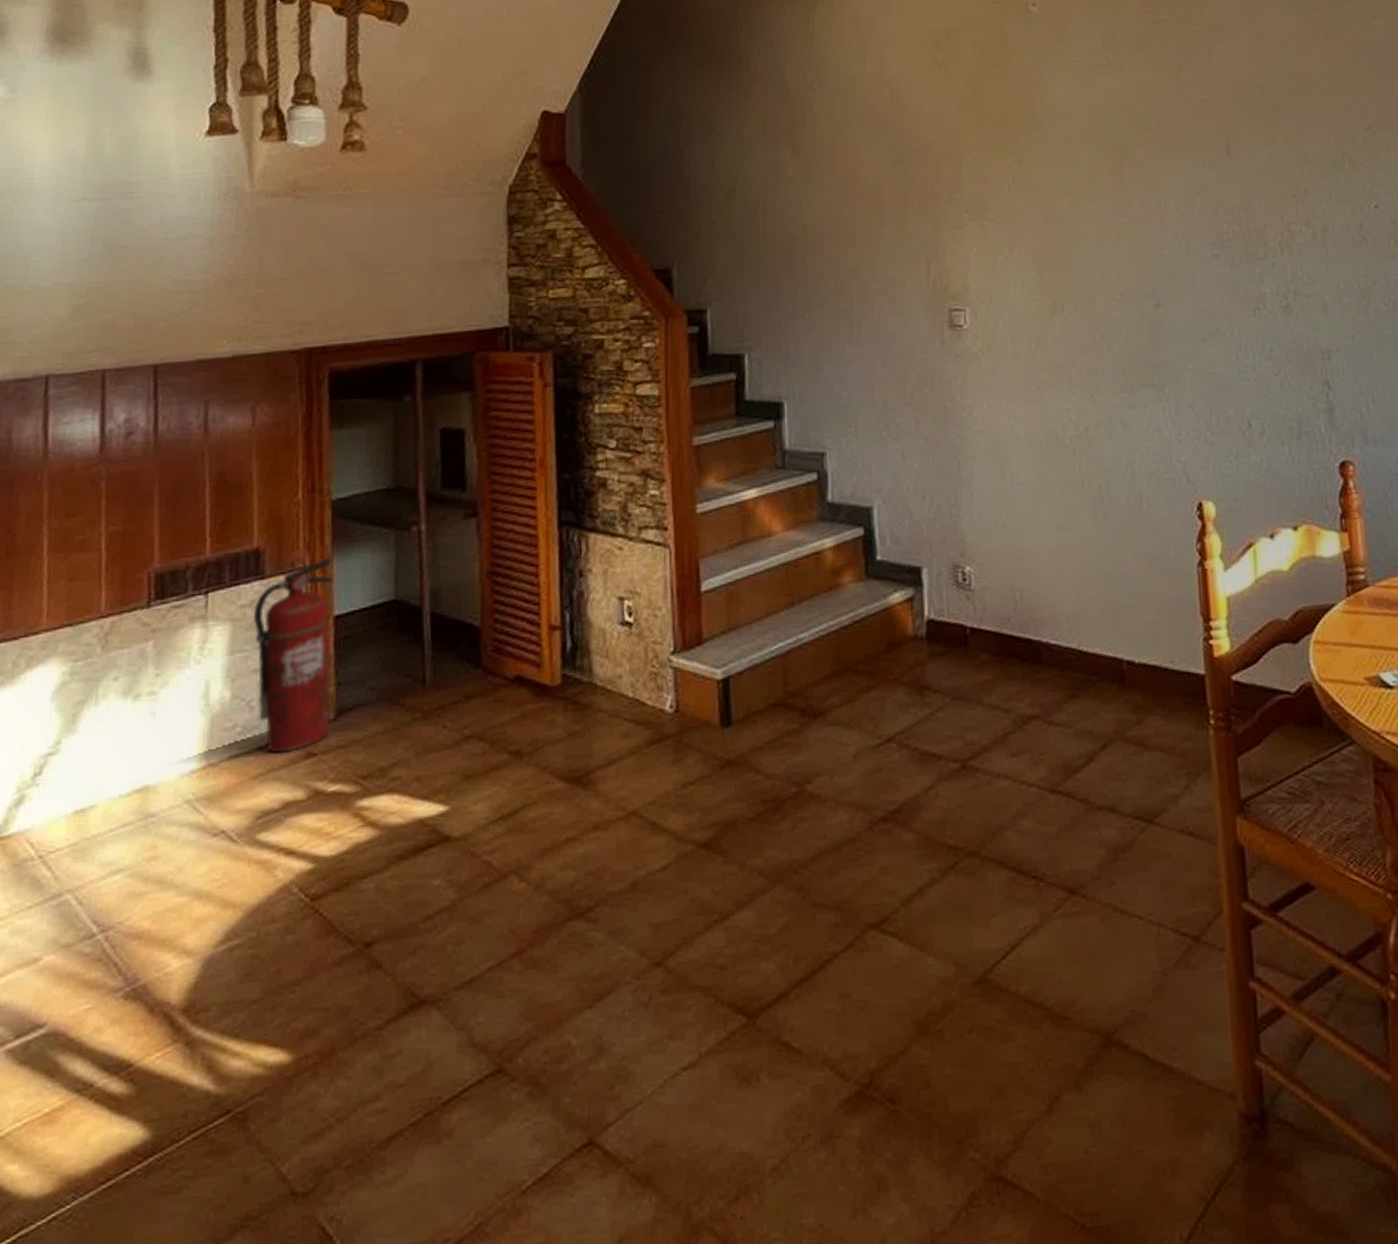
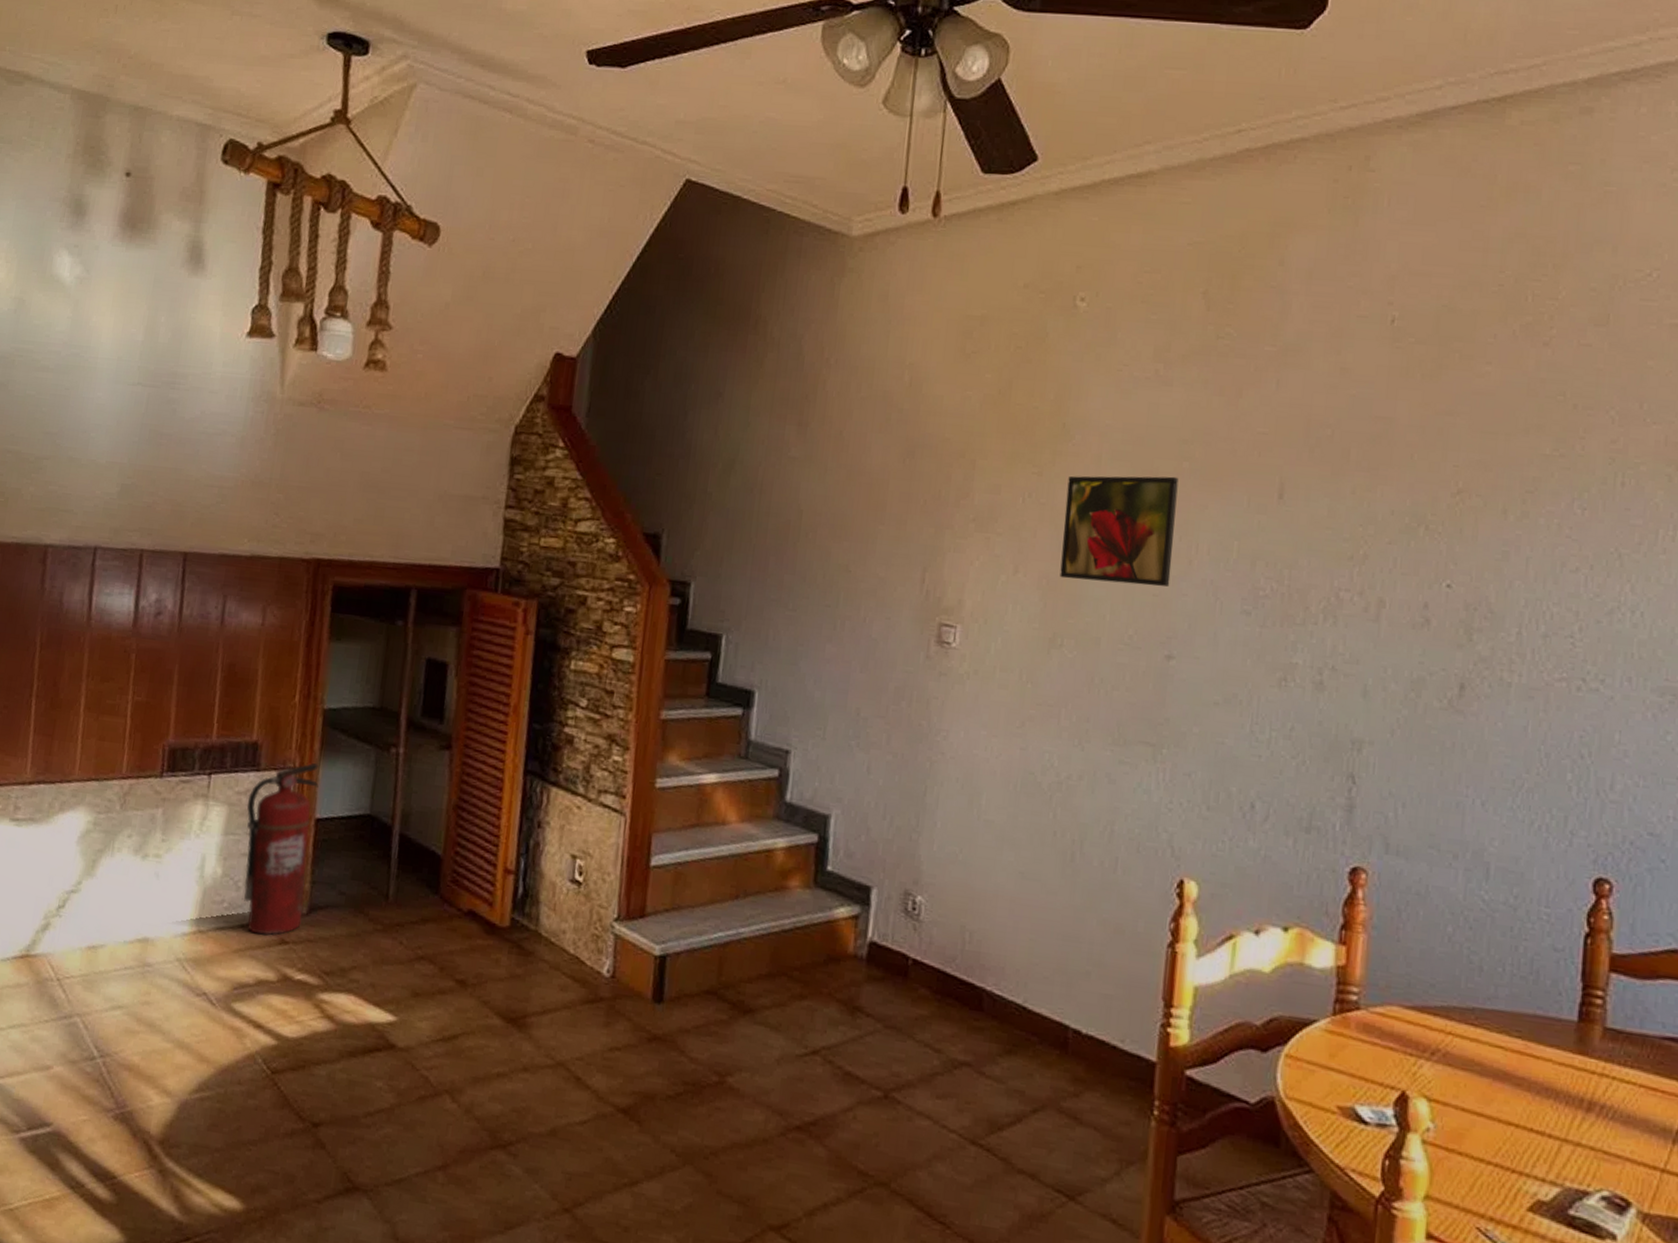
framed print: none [1045,147,1148,251] -> present [1060,475,1179,587]

